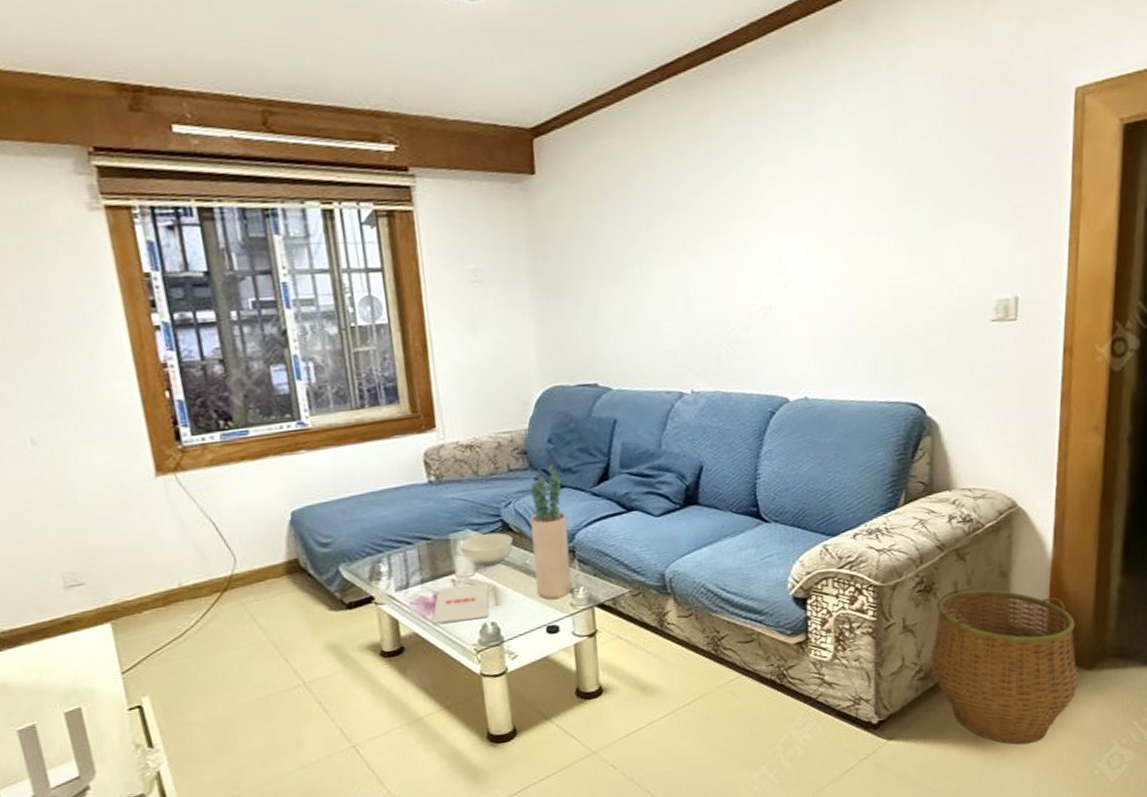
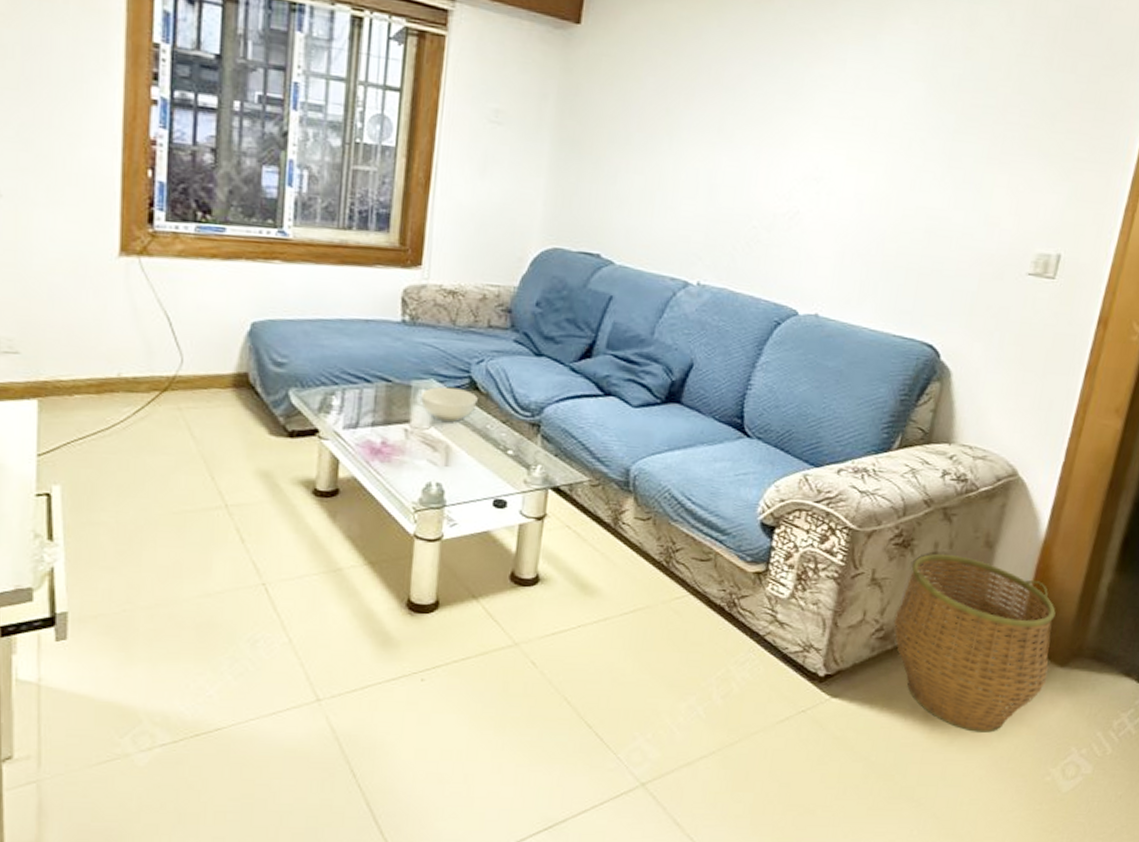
magazine: present [432,582,490,624] -> none [374,435,442,477]
vase: present [529,458,572,600] -> none [492,322,542,473]

